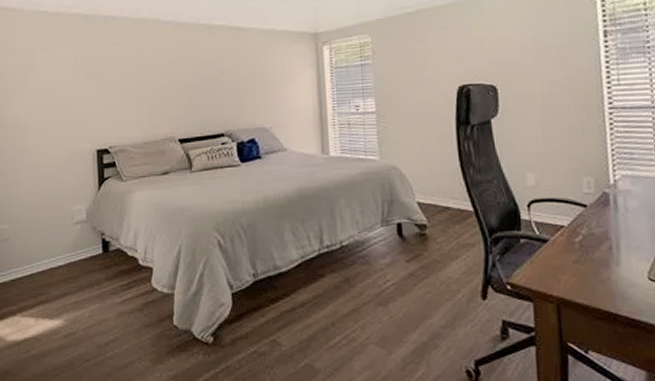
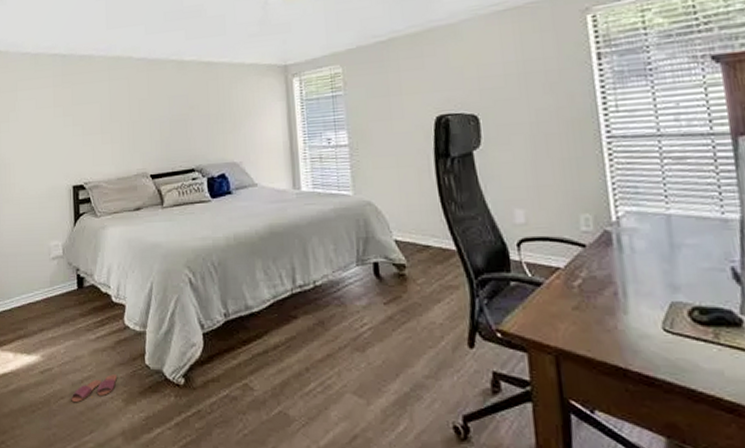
slippers: none [97,336,145,365] -> present [71,374,118,403]

